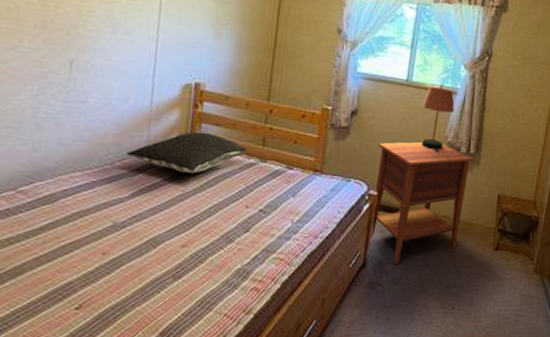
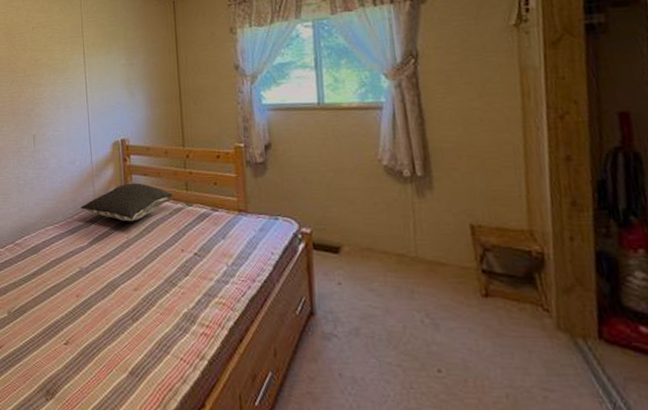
nightstand: present [370,141,475,265] -> none [300,169,425,313]
table lamp: present [421,83,455,153] -> none [342,100,383,180]

